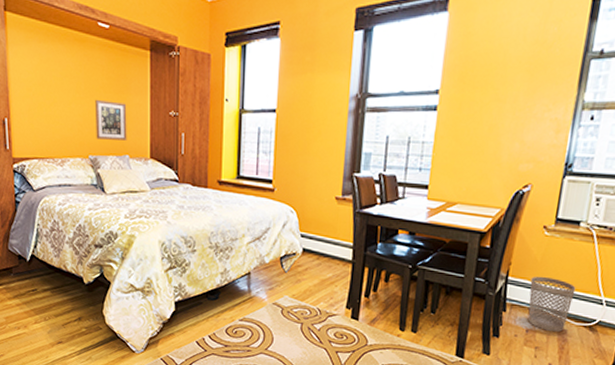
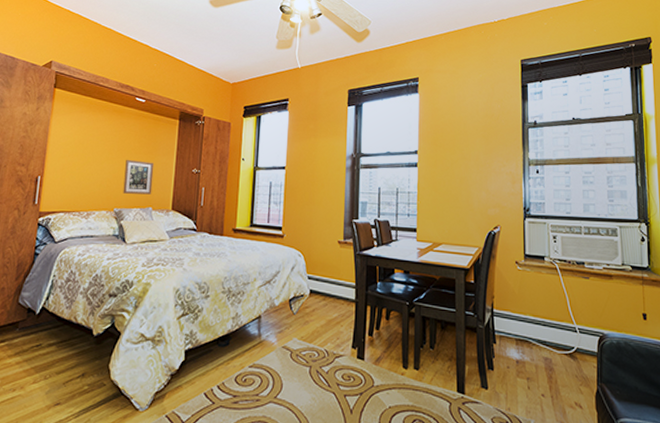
wastebasket: present [528,276,576,333] -> none [513,307,552,362]

